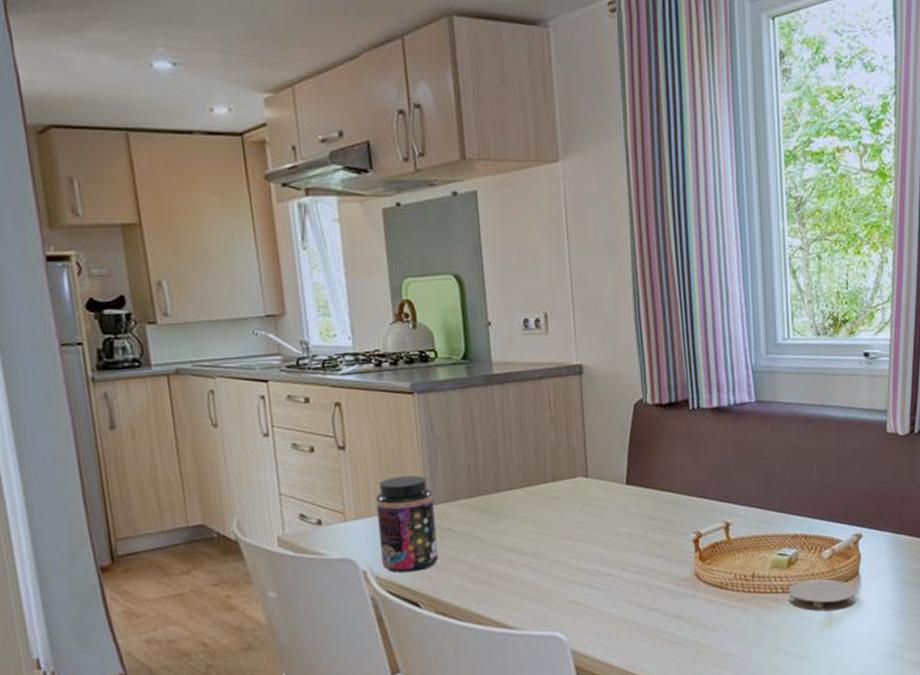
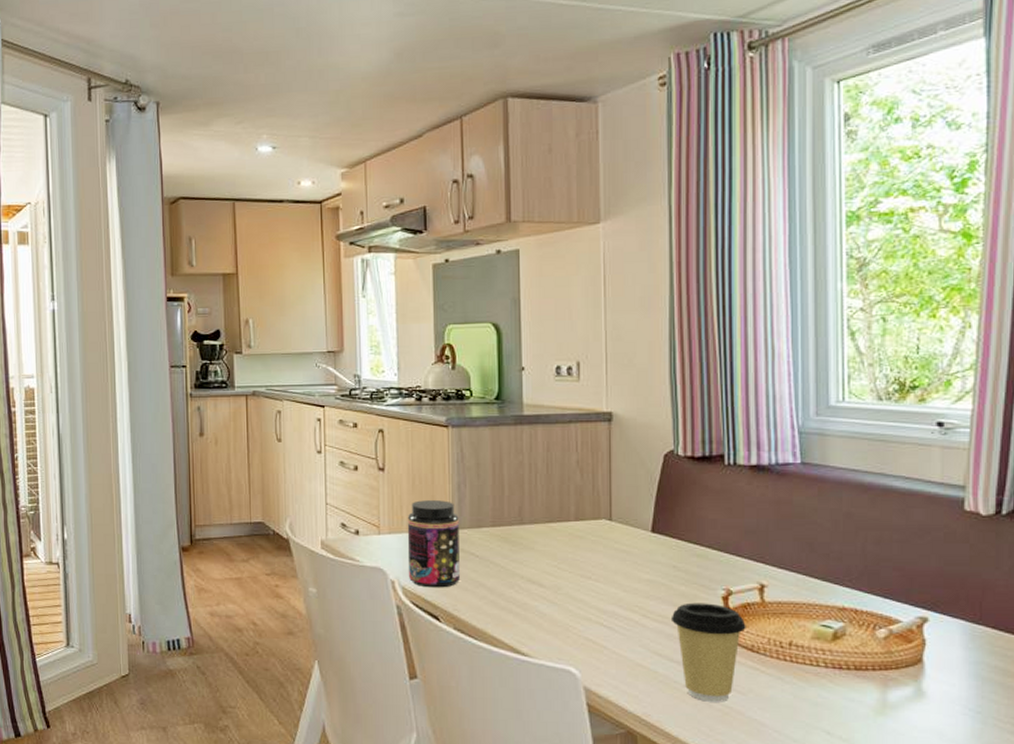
coffee cup: none [648,547,715,644] -> present [670,602,746,702]
coaster: present [788,579,857,612] -> none [832,658,919,698]

